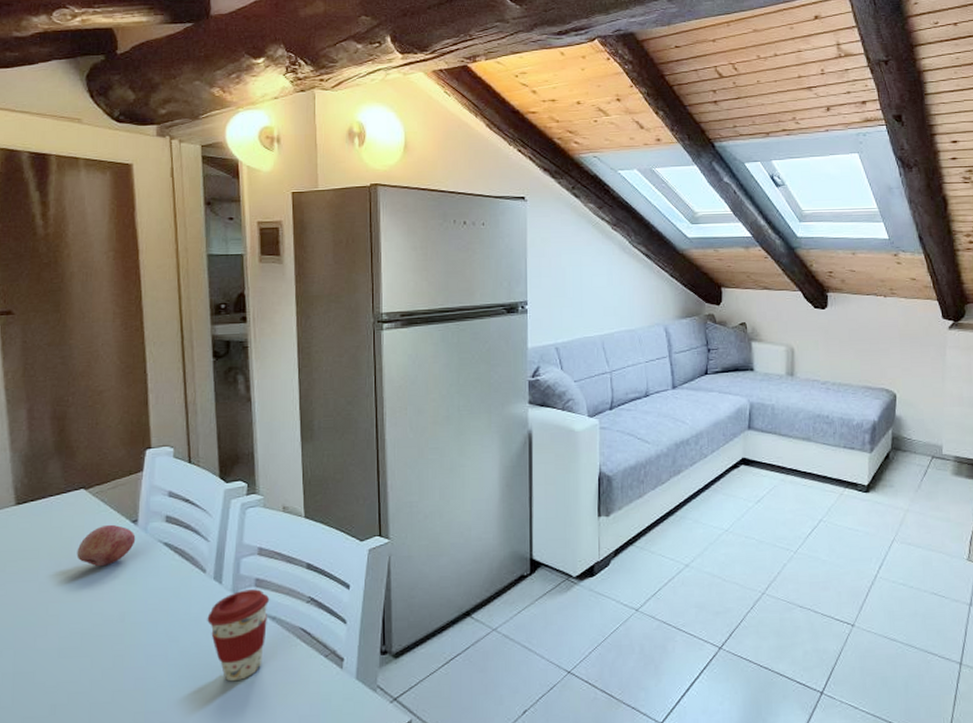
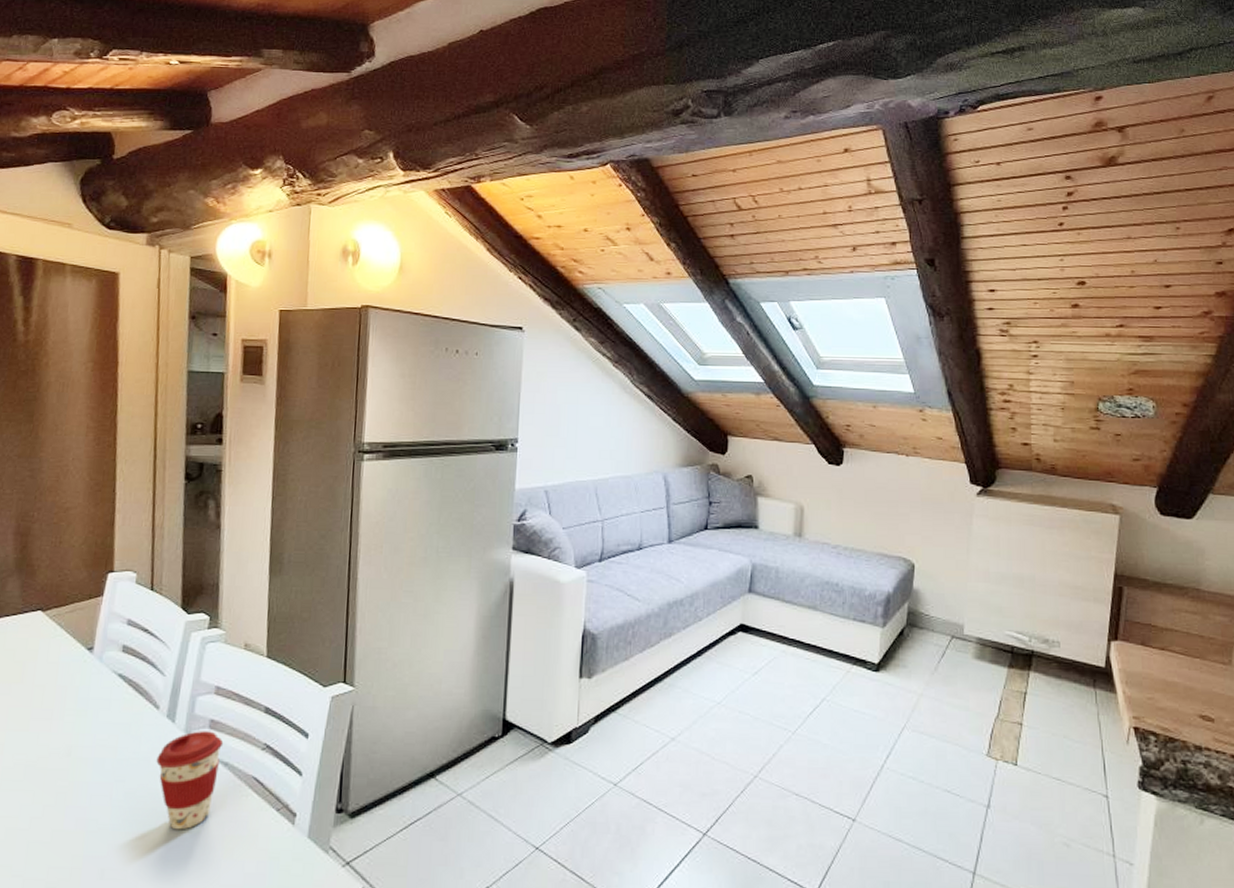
fruit: present [76,524,136,567] -> none [27,650,90,695]

